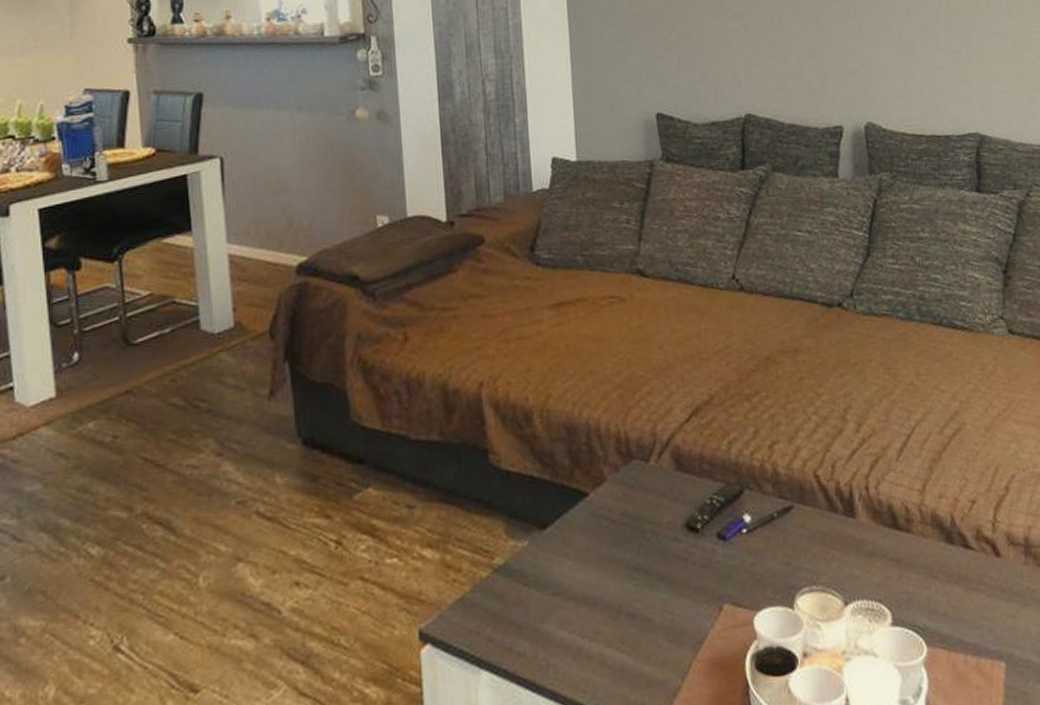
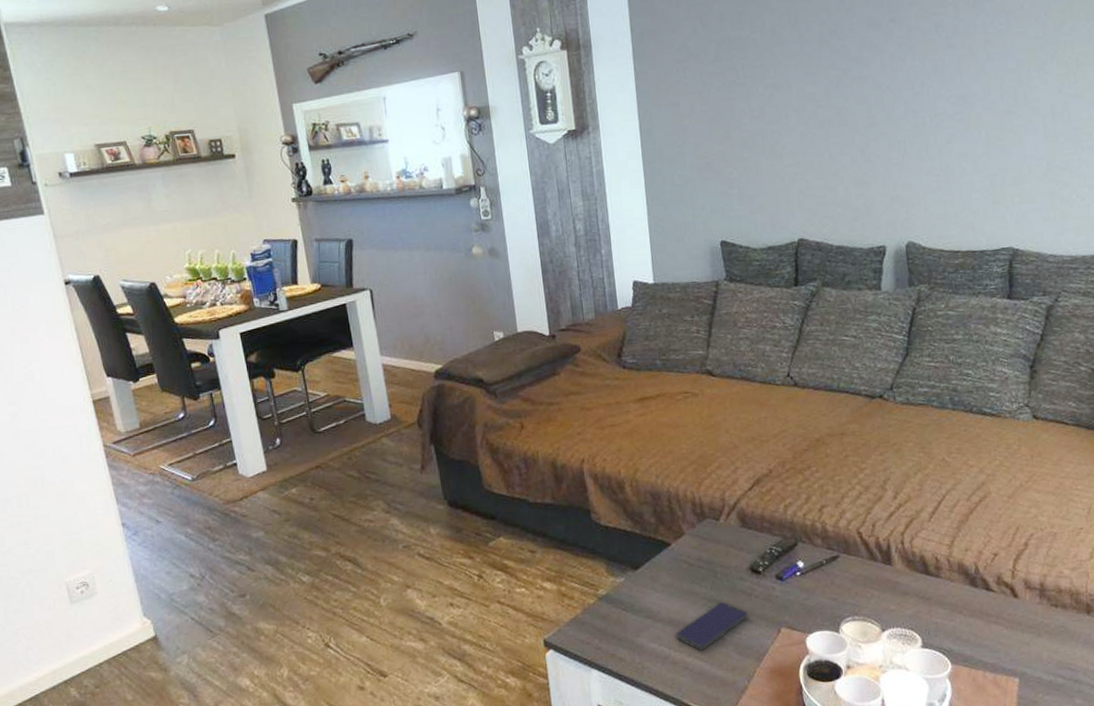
smartphone: none [591,570,683,639] -> present [675,601,748,650]

